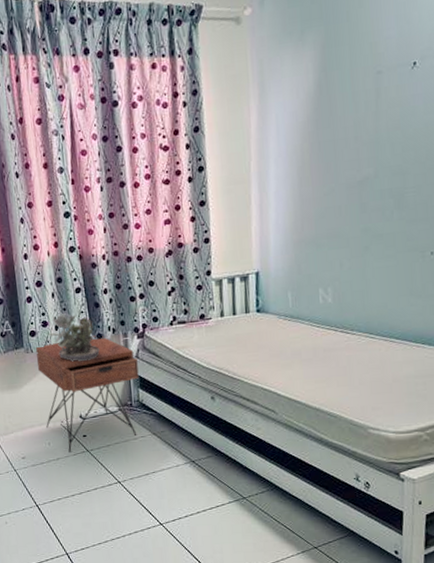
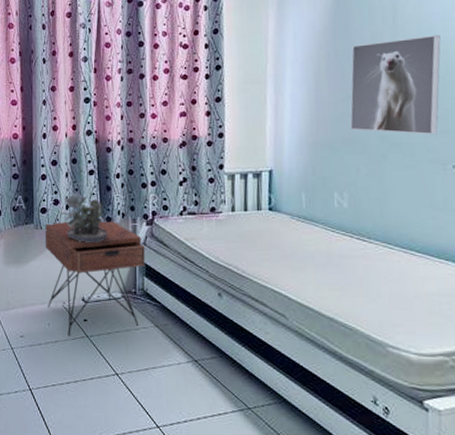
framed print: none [333,117,423,225] -> present [350,34,441,135]

